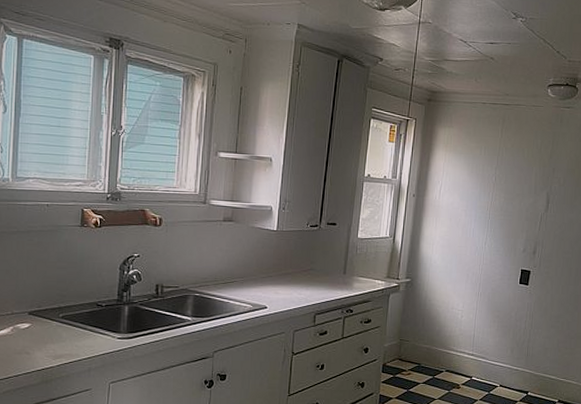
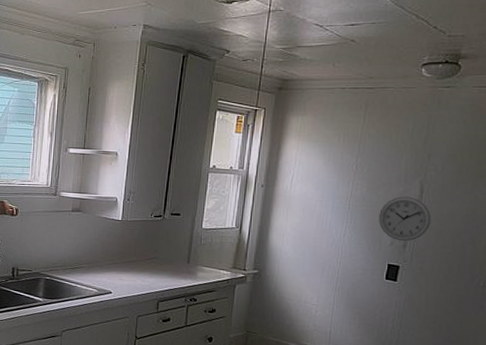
wall clock: none [514,207,556,249] -> present [379,196,432,242]

